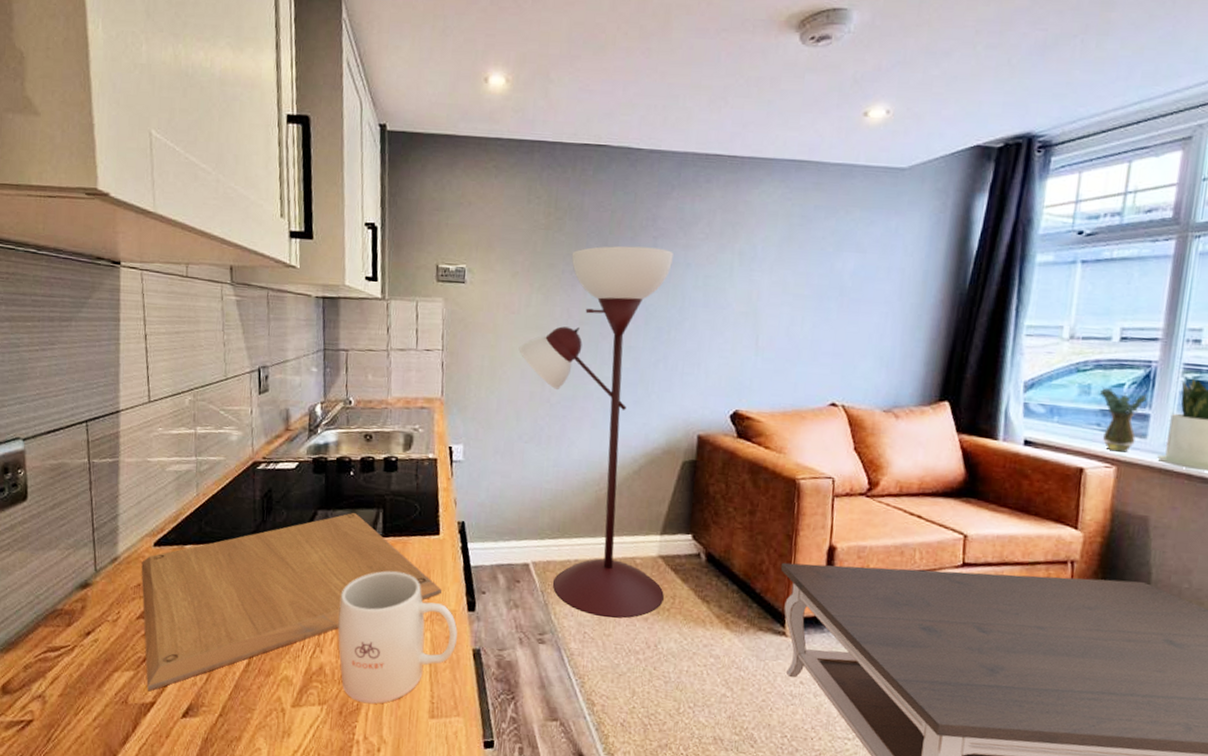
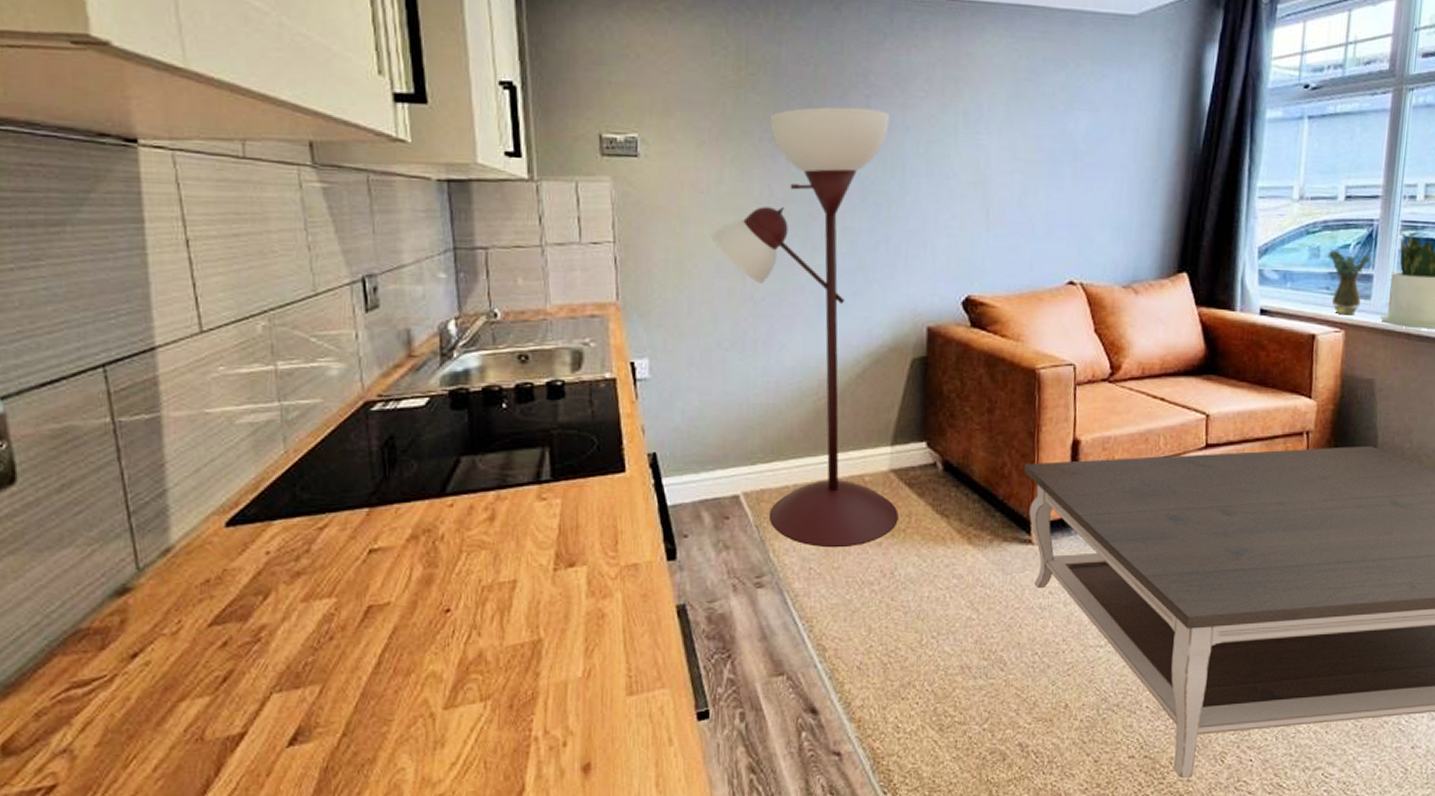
chopping board: present [141,513,442,692] -> none [209,456,632,720]
mug: present [337,571,458,704] -> none [499,523,656,690]

